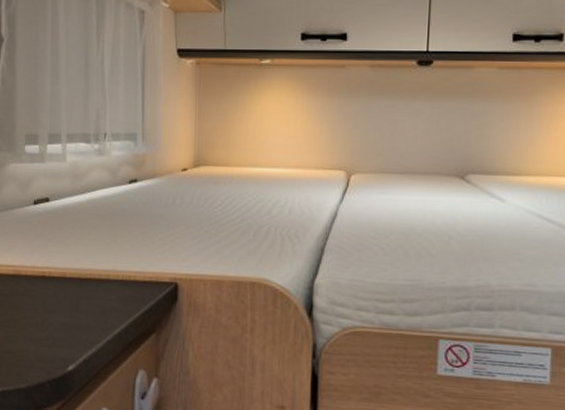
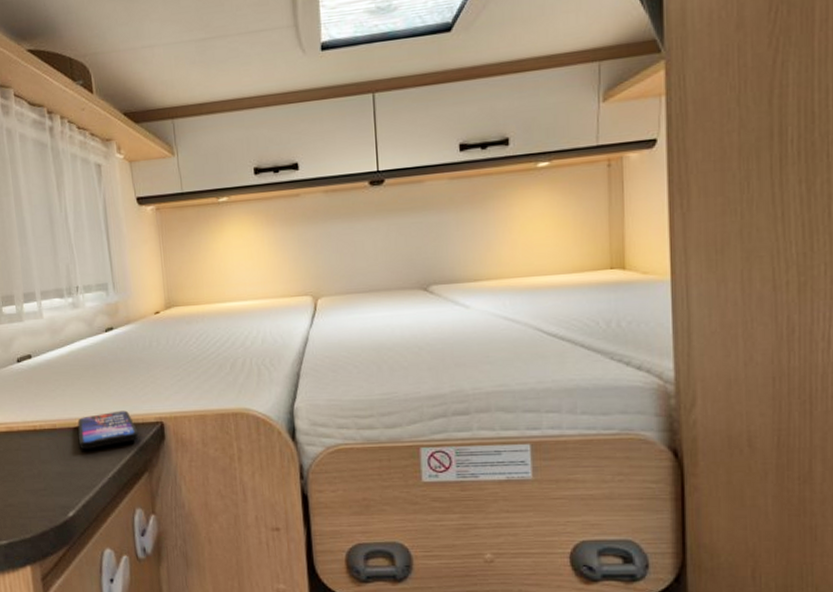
smartphone: none [87,266,151,303] -> present [77,410,139,450]

